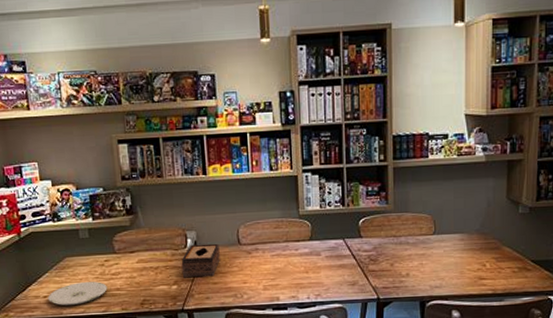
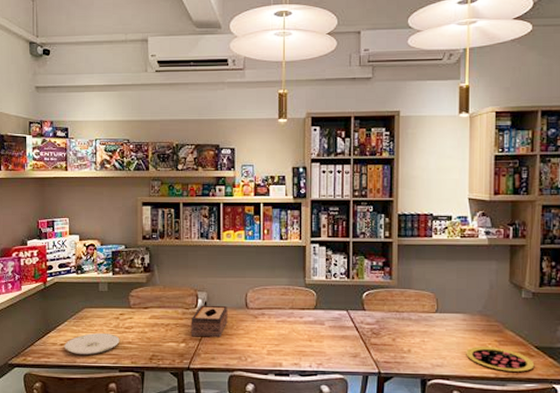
pizza: none [464,263,531,287] -> present [466,346,535,372]

